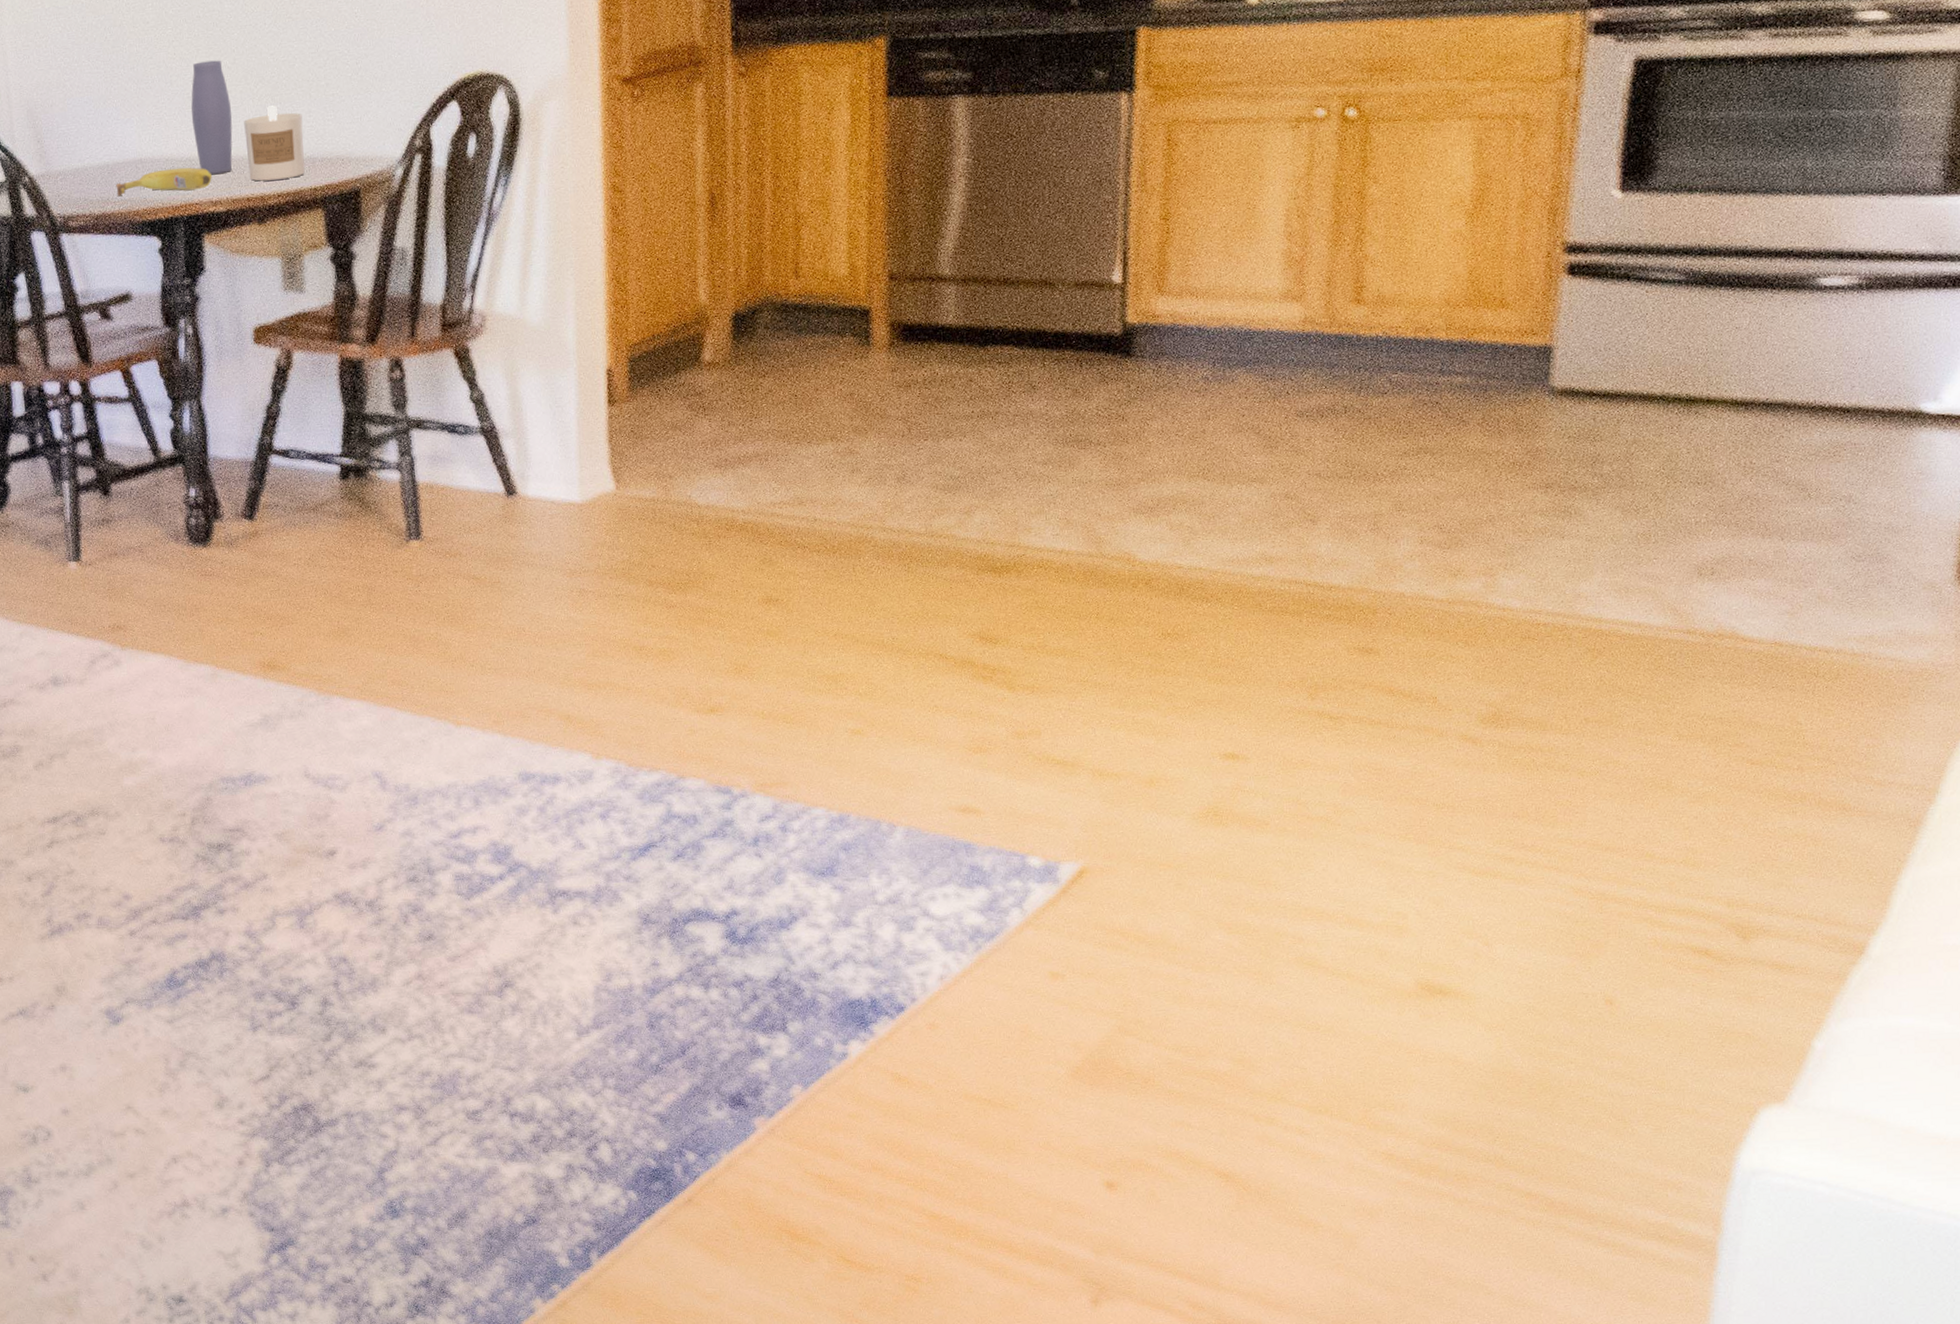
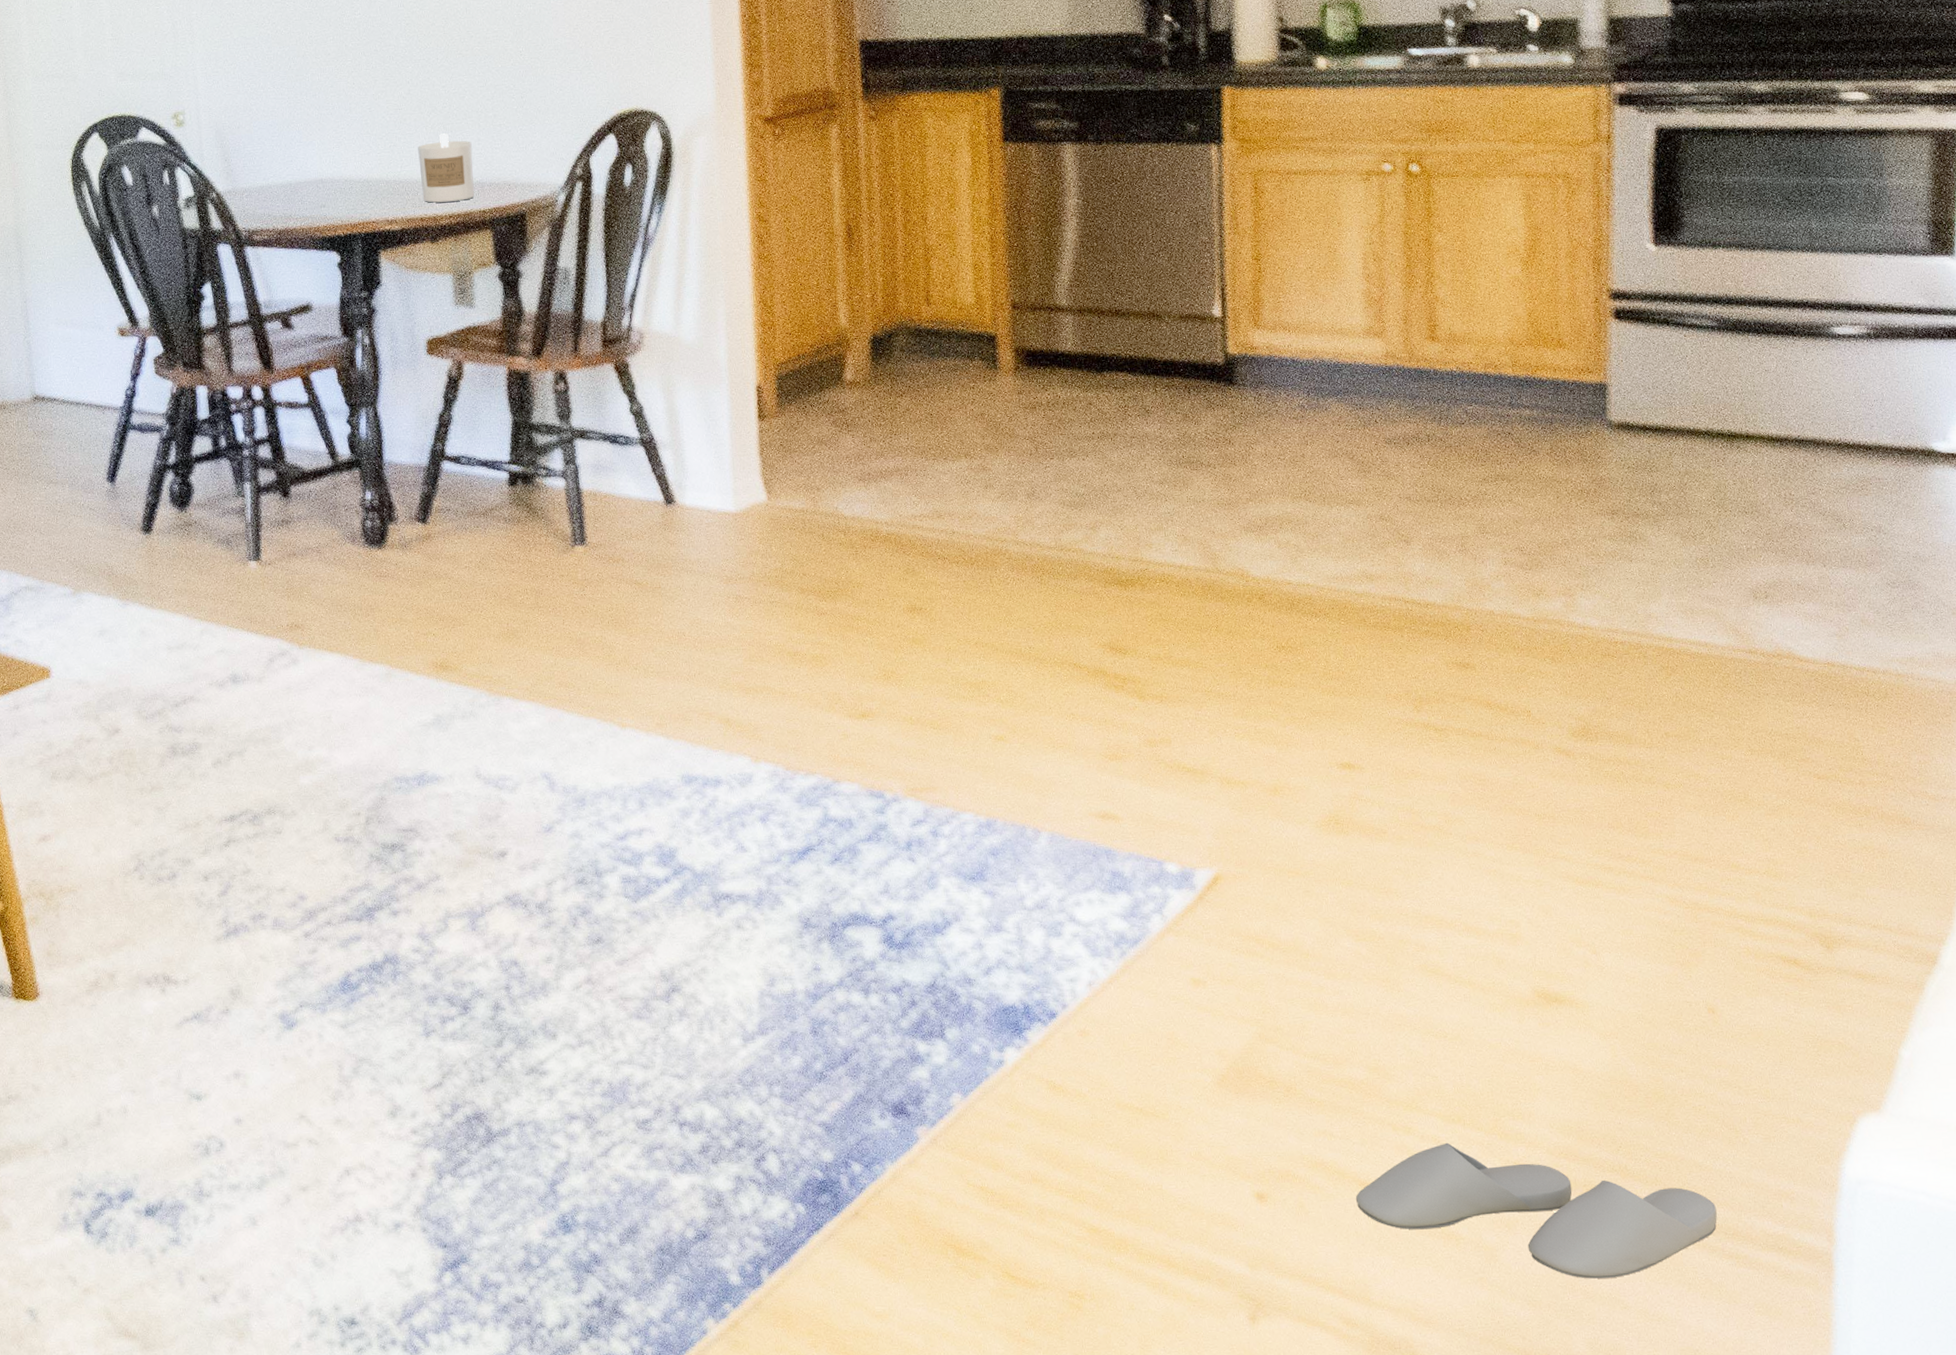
fruit: present [116,167,212,197] -> none [298,188,388,214]
vase: present [191,60,233,174] -> none [368,90,407,195]
slippers: none [1210,1133,1596,1266] -> present [1355,1142,1717,1279]

